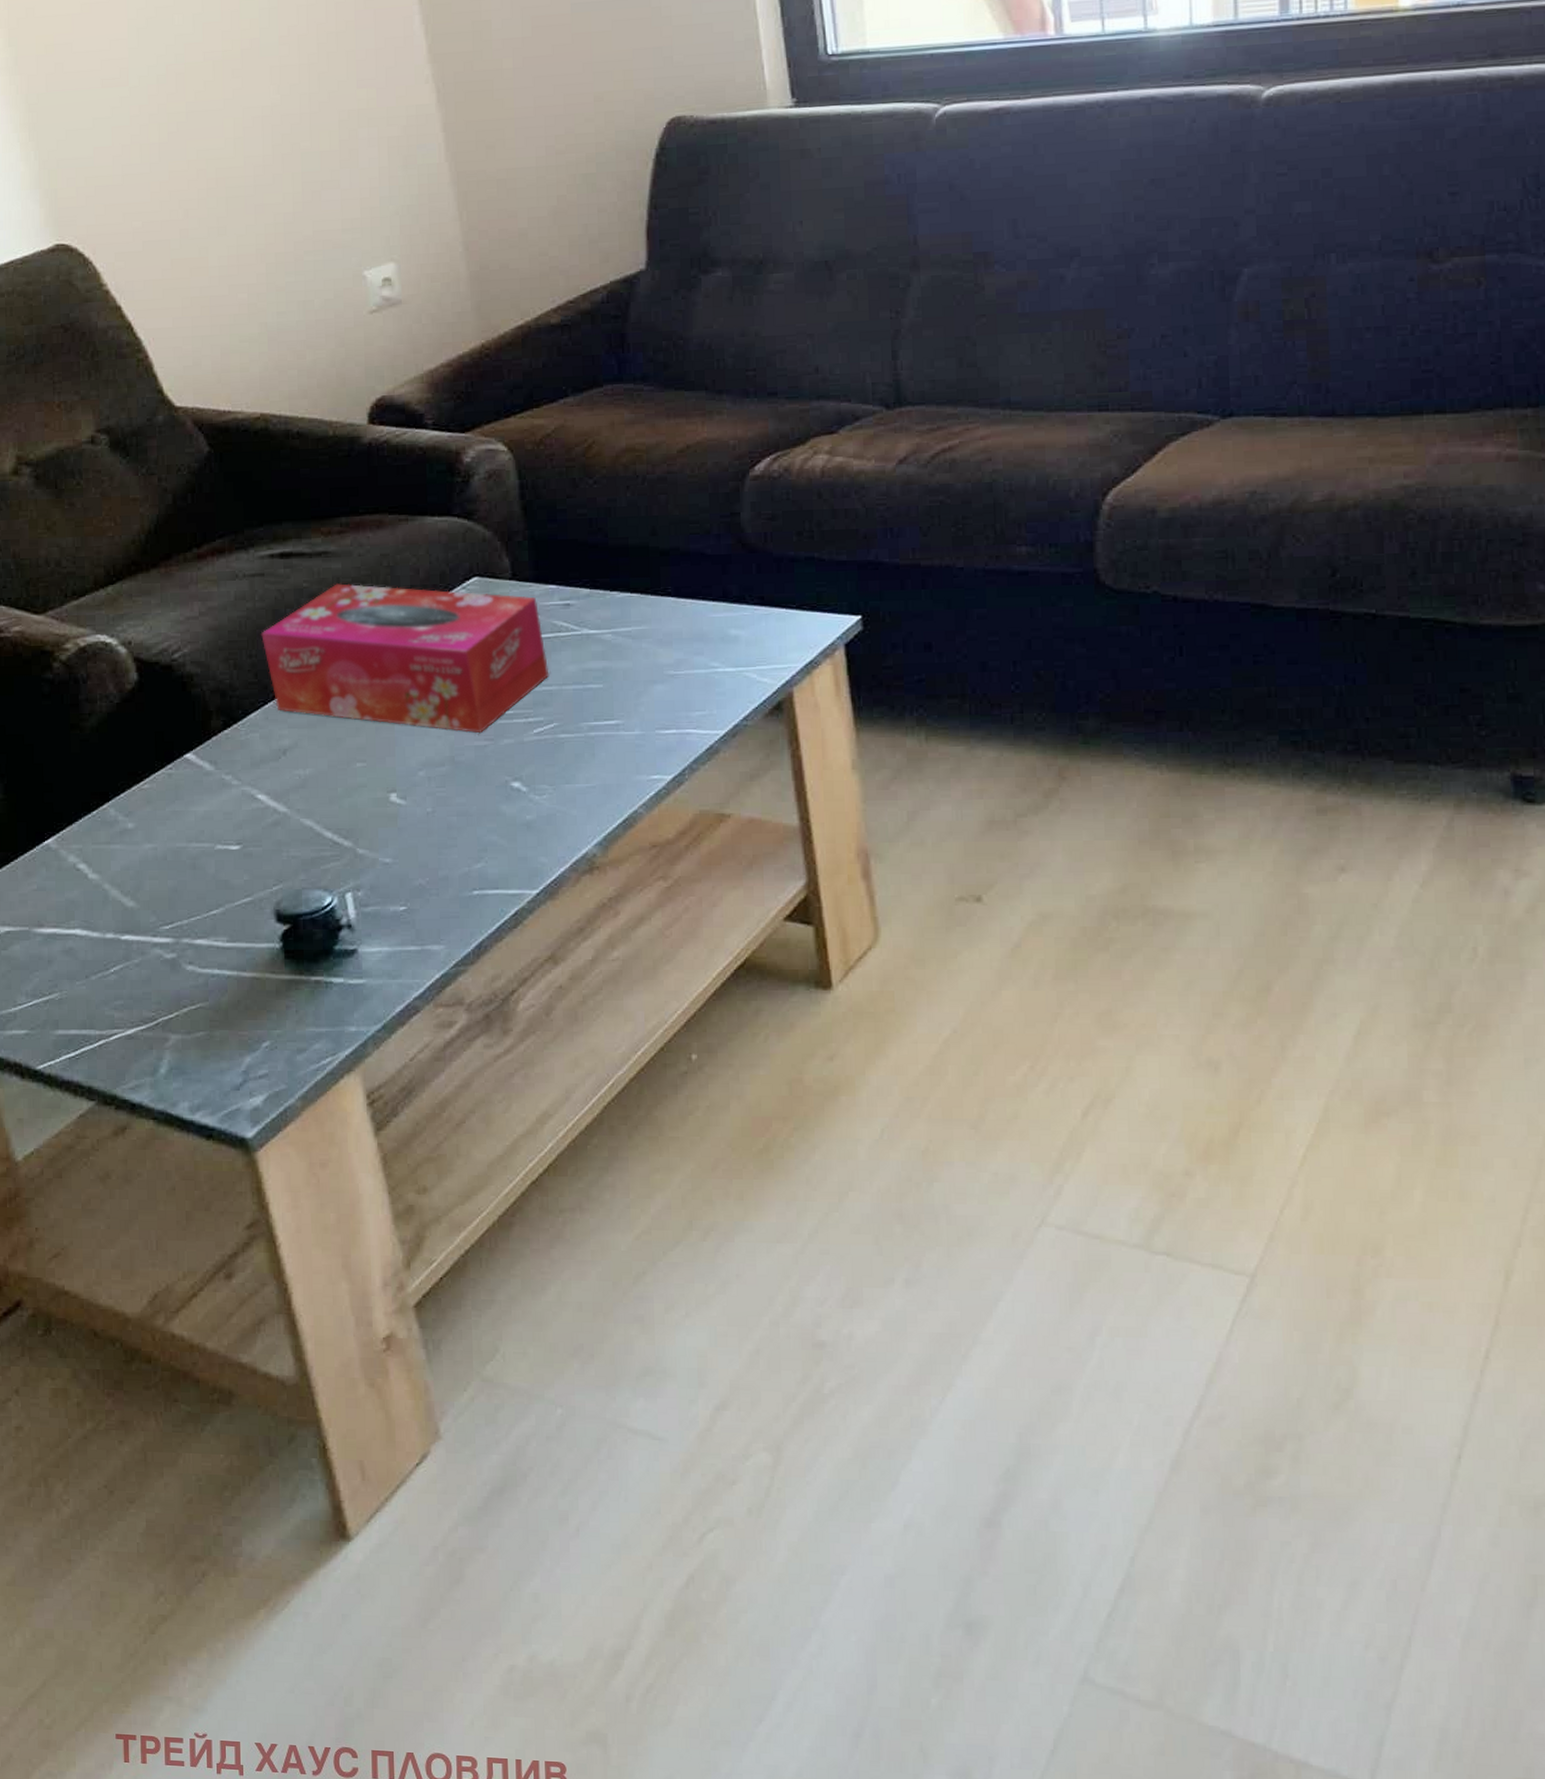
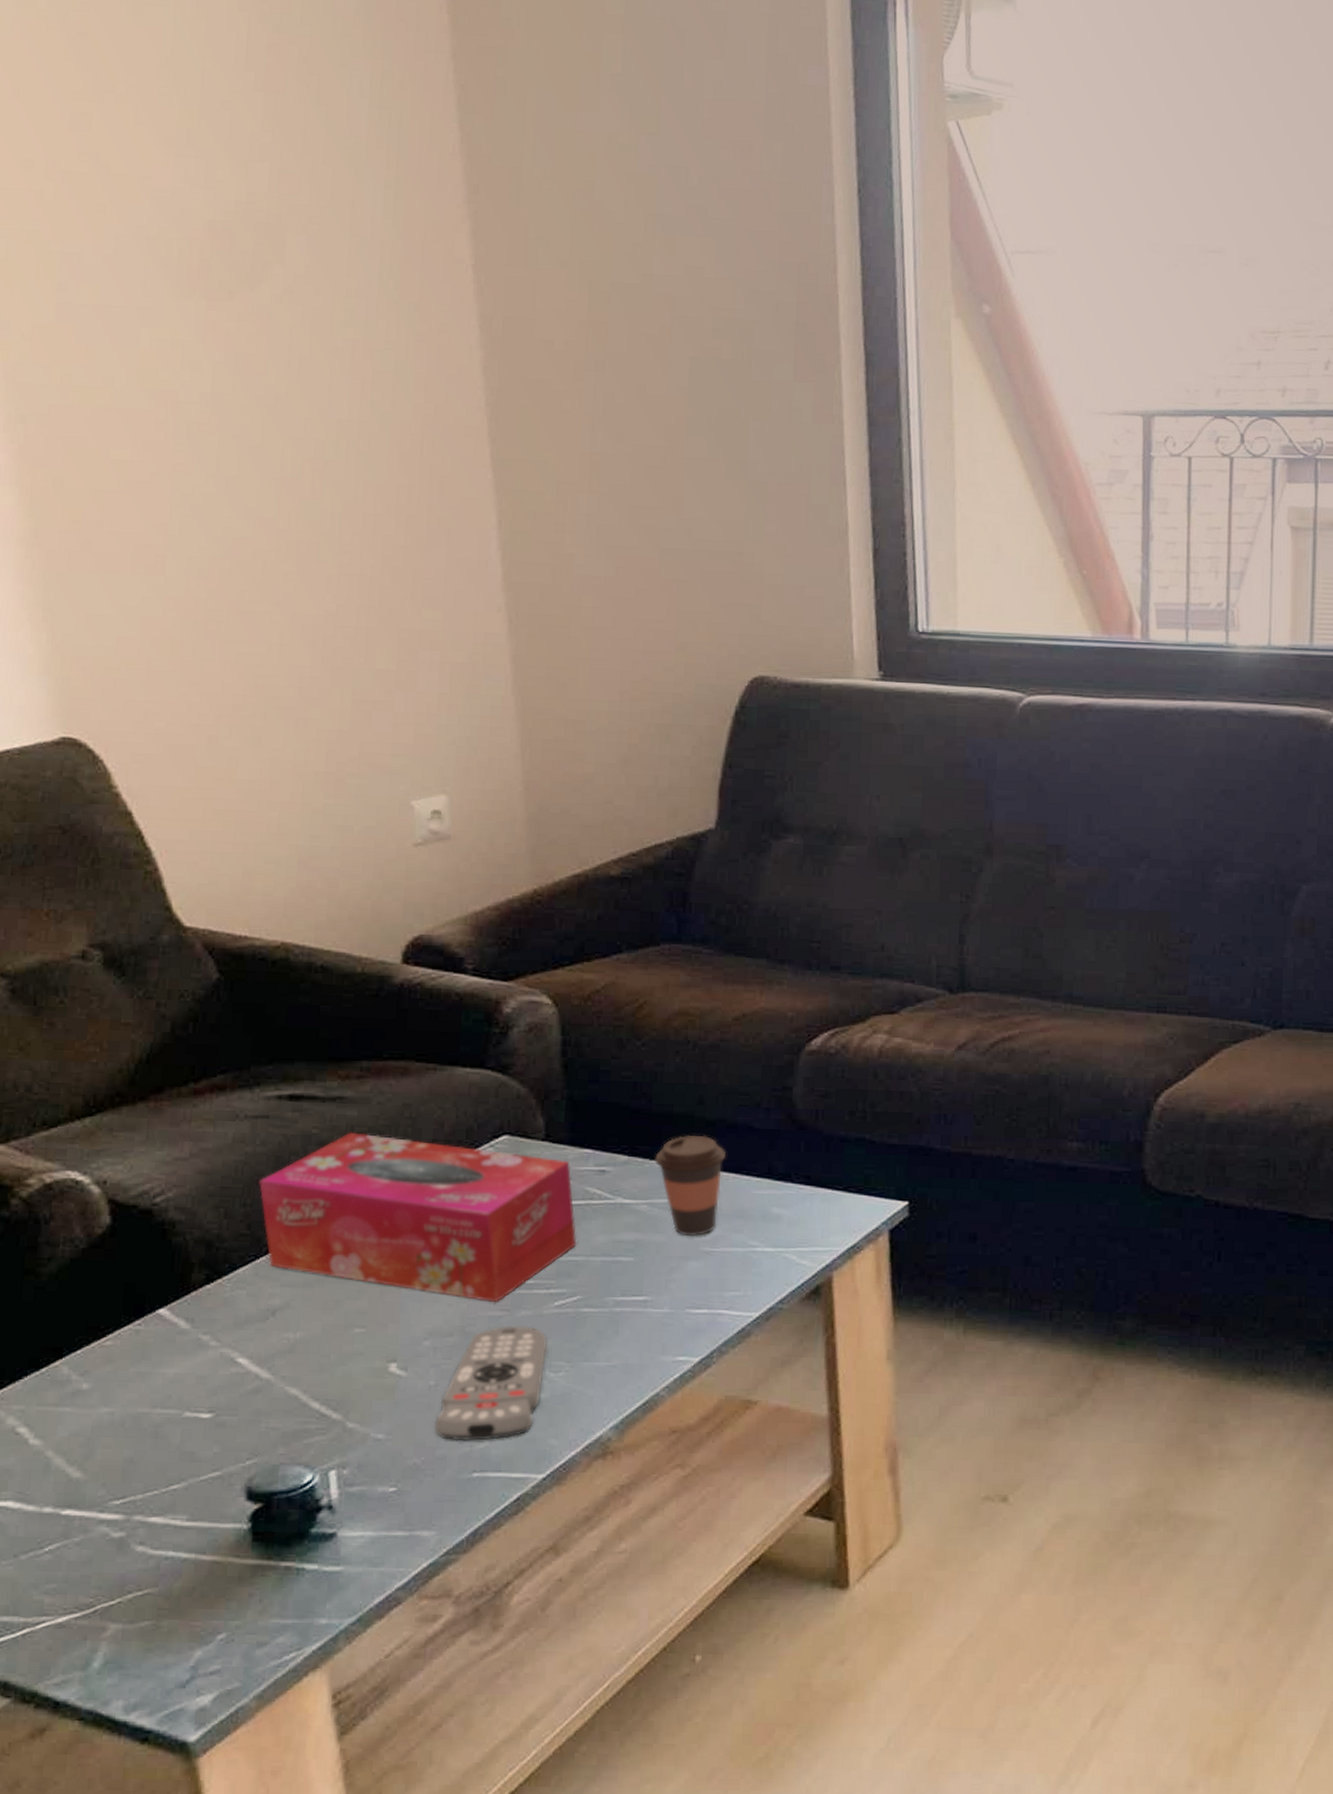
remote control: none [434,753,530,863] -> present [433,1326,547,1442]
coffee cup: none [615,564,682,662] -> present [655,1135,727,1237]

